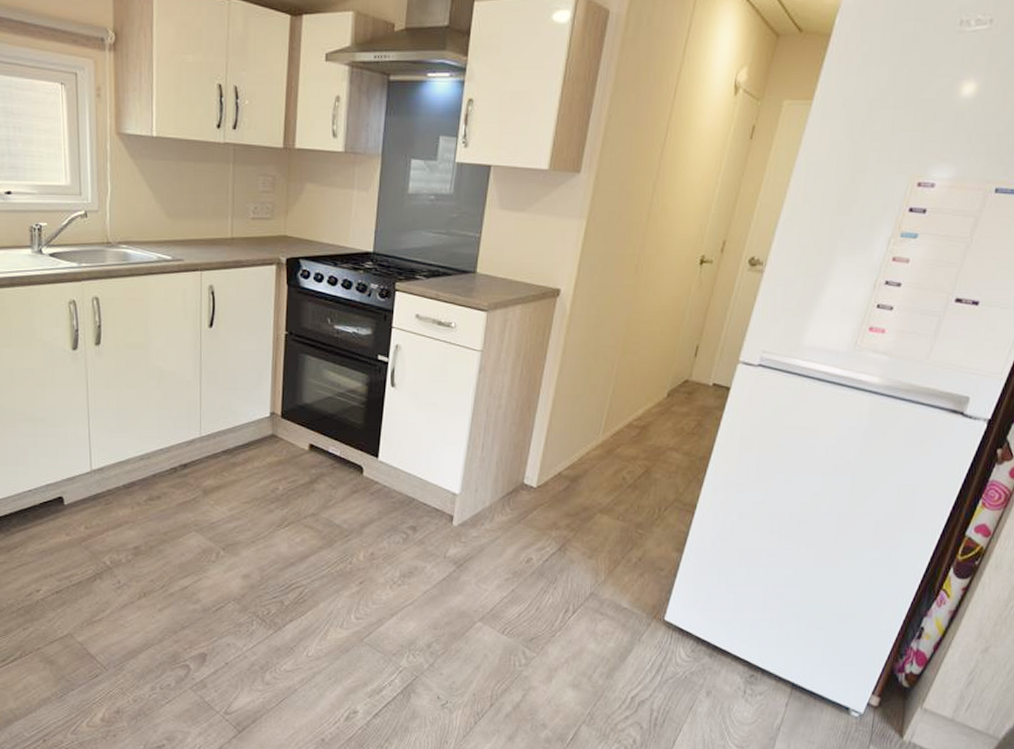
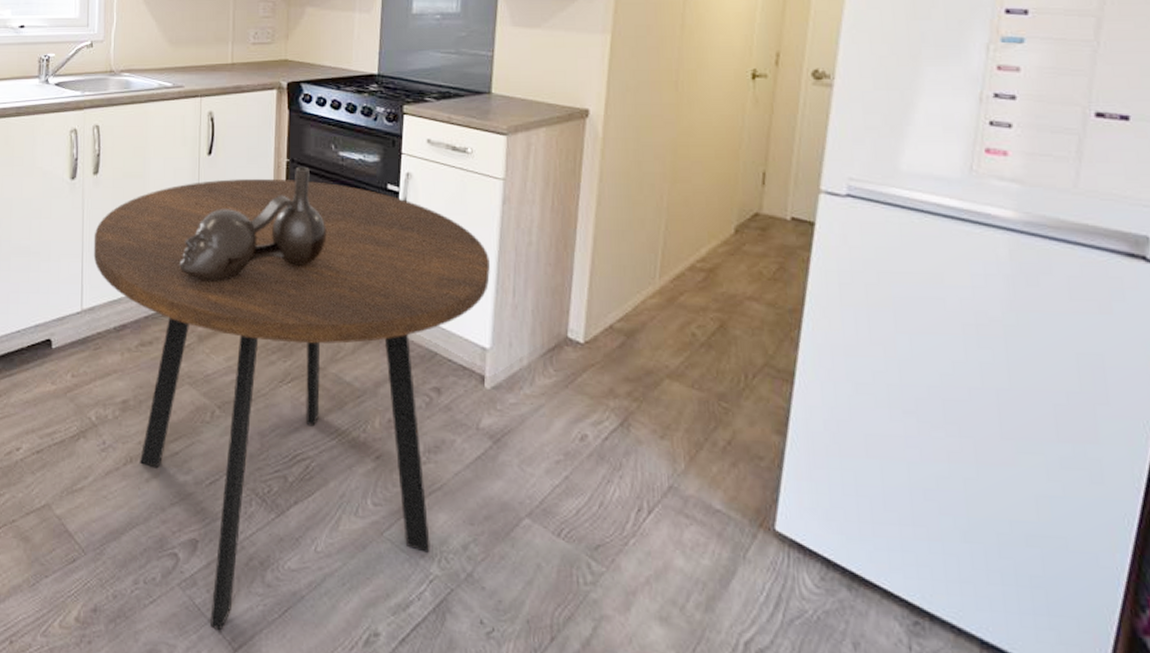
dining table: none [99,349,464,719] -> present [93,178,490,631]
decorative vase: none [184,338,321,442] -> present [179,166,327,280]

